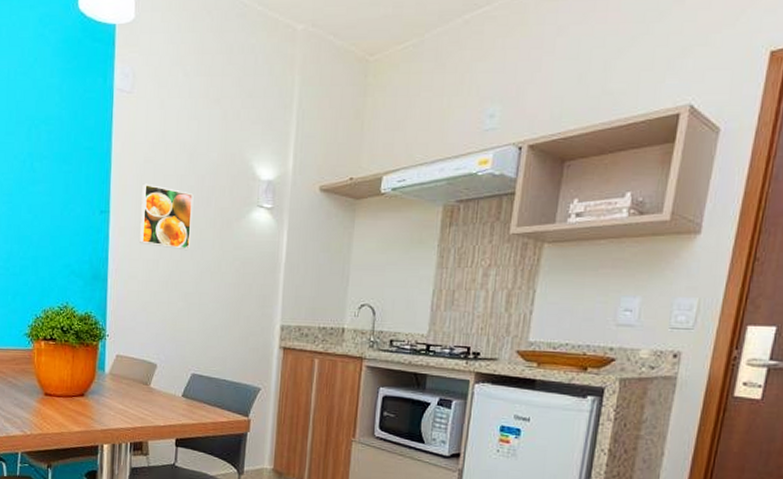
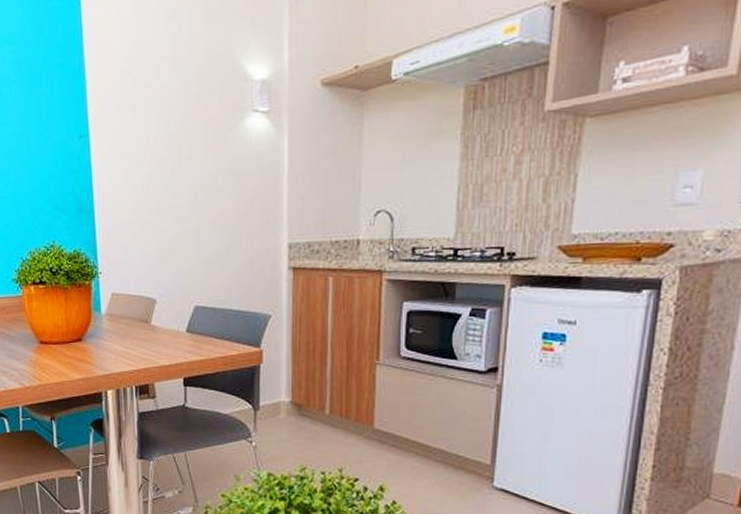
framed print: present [140,183,194,251] -> none [122,98,181,170]

